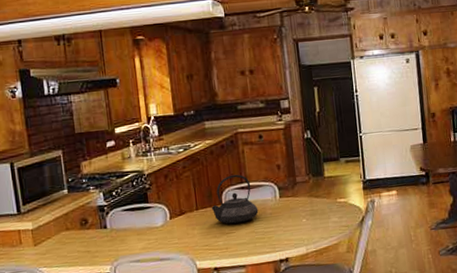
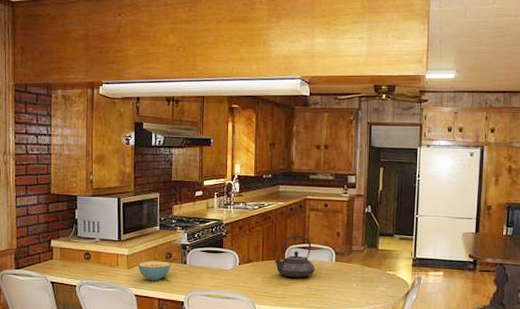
cereal bowl: none [47,230,88,255] -> present [138,261,171,281]

